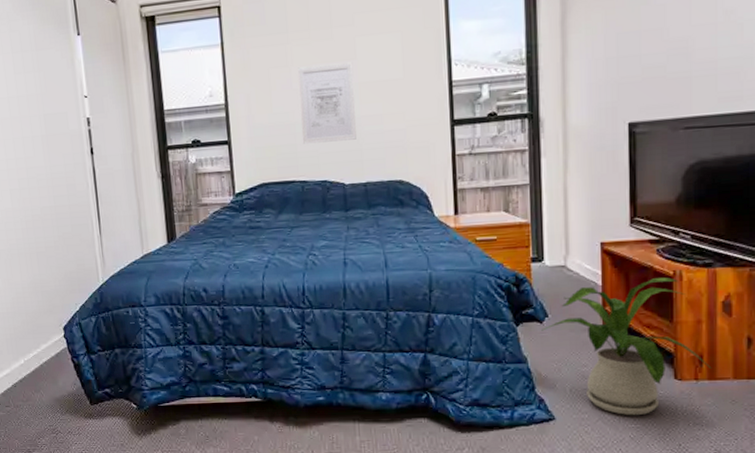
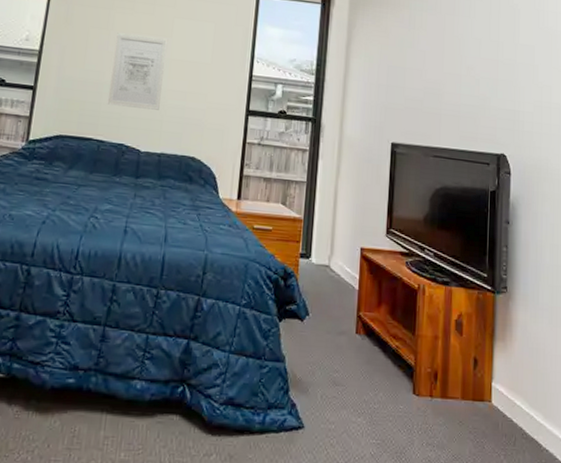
house plant: present [542,277,712,416] -> none [302,289,445,431]

